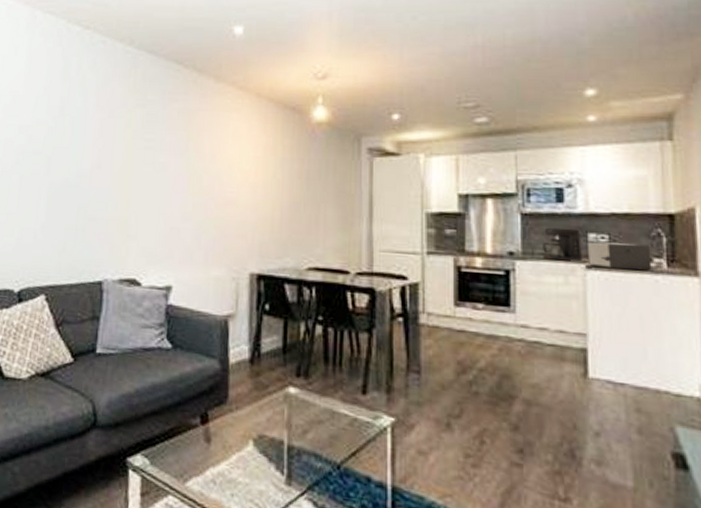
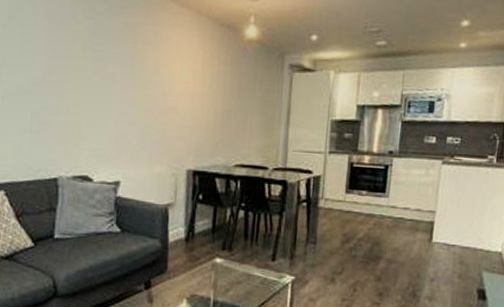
coffee maker: present [543,227,584,262] -> none [413,132,442,159]
toaster: present [586,241,652,271] -> none [443,143,488,165]

